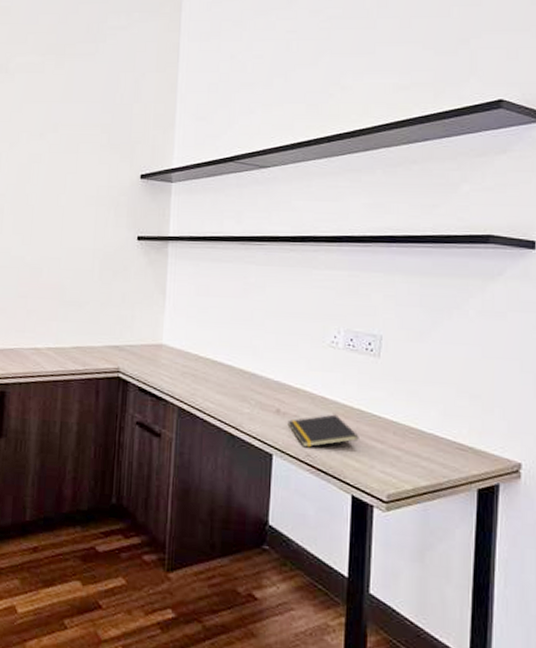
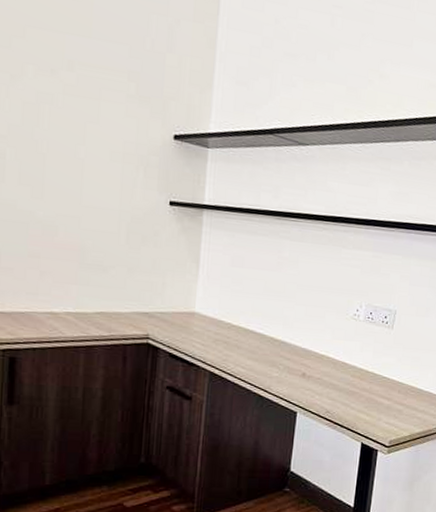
notepad: present [287,414,359,448] -> none [311,377,371,406]

